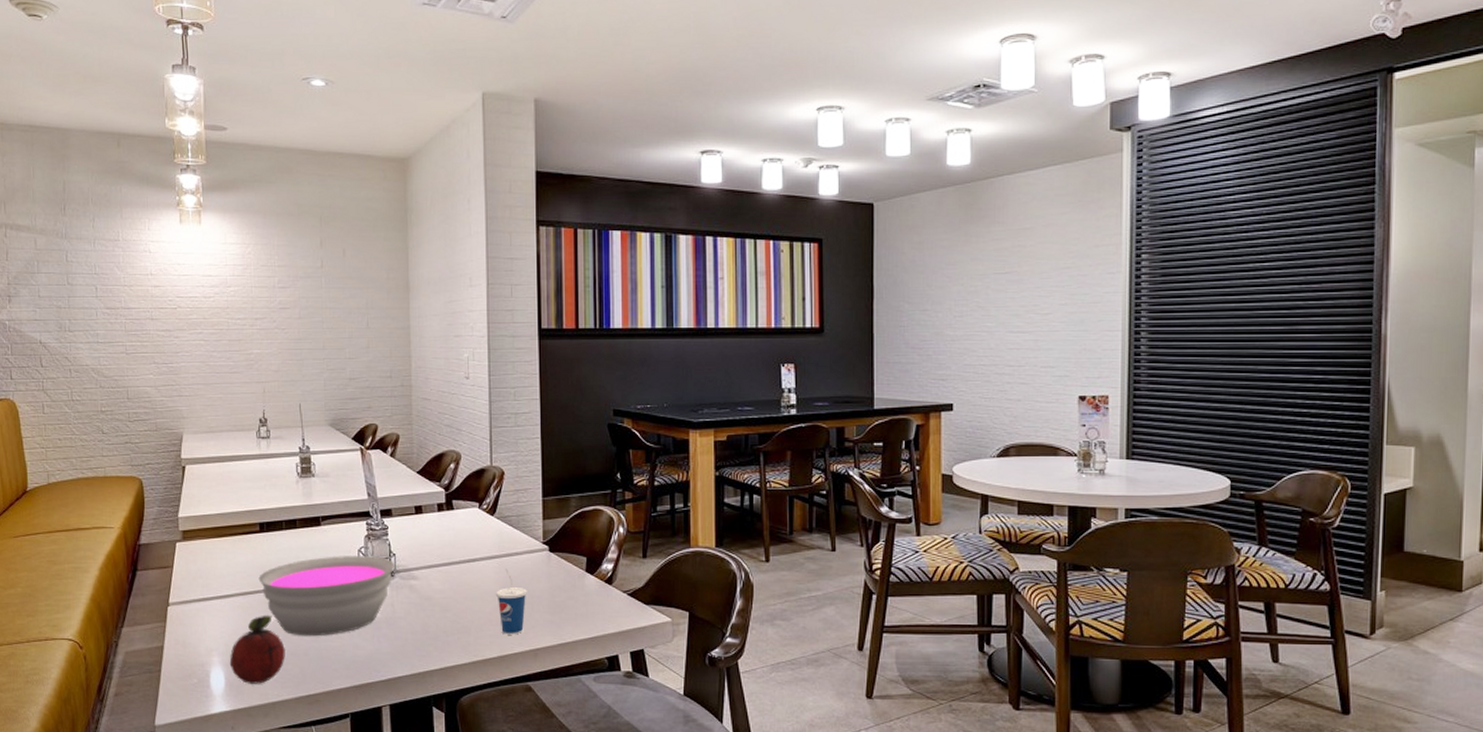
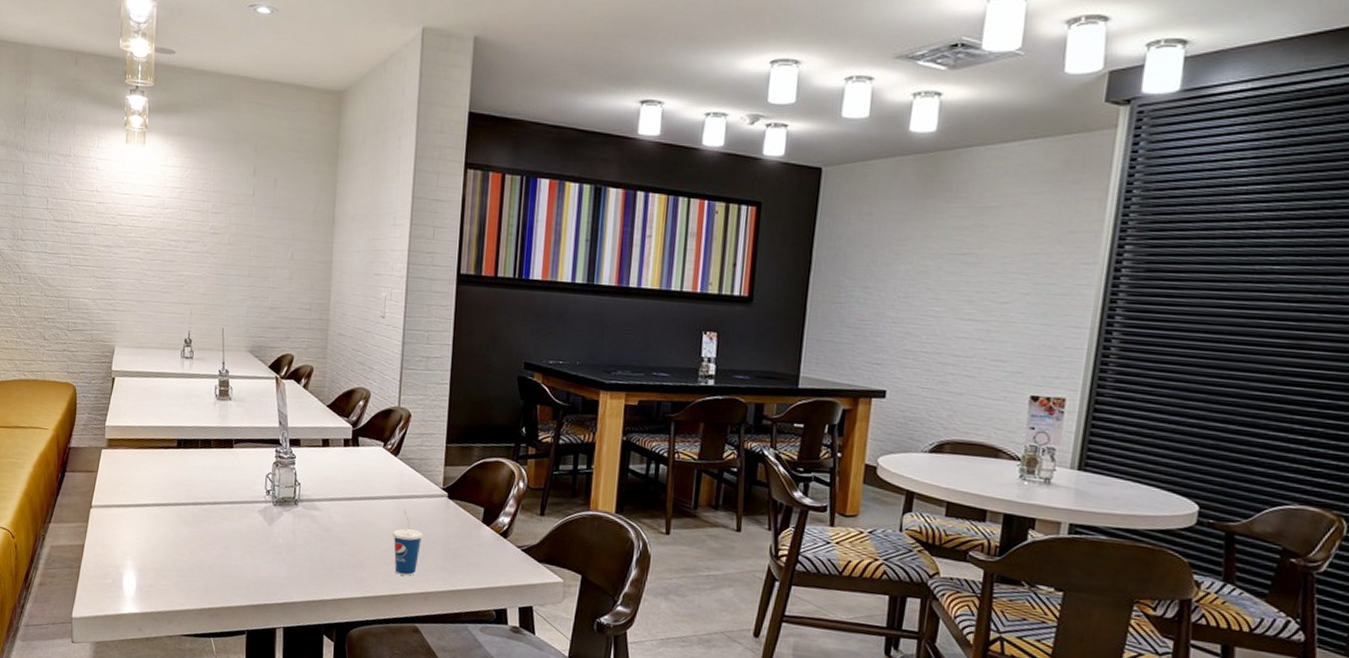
fruit: present [229,615,285,684] -> none [141,527,192,592]
bowl: present [258,556,395,637] -> none [173,478,299,554]

